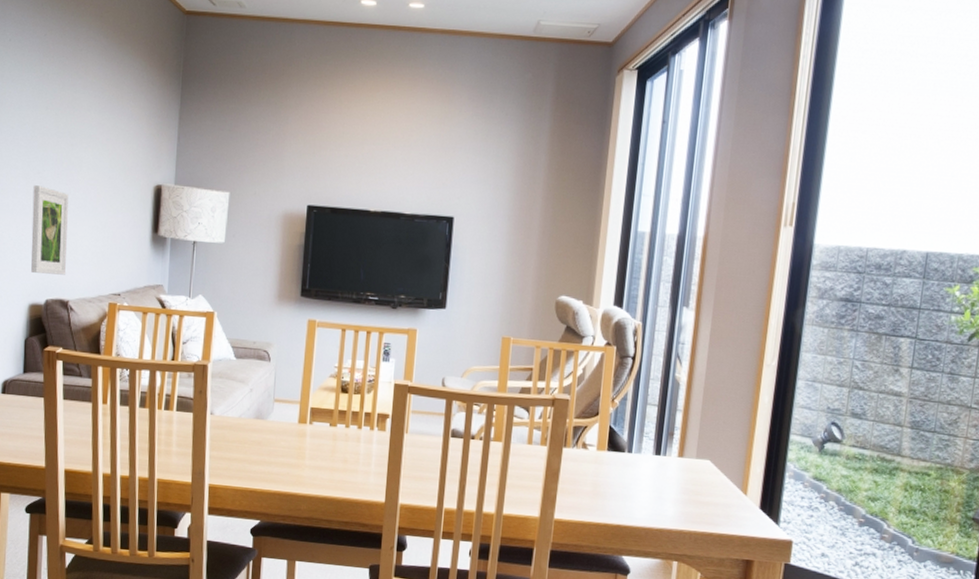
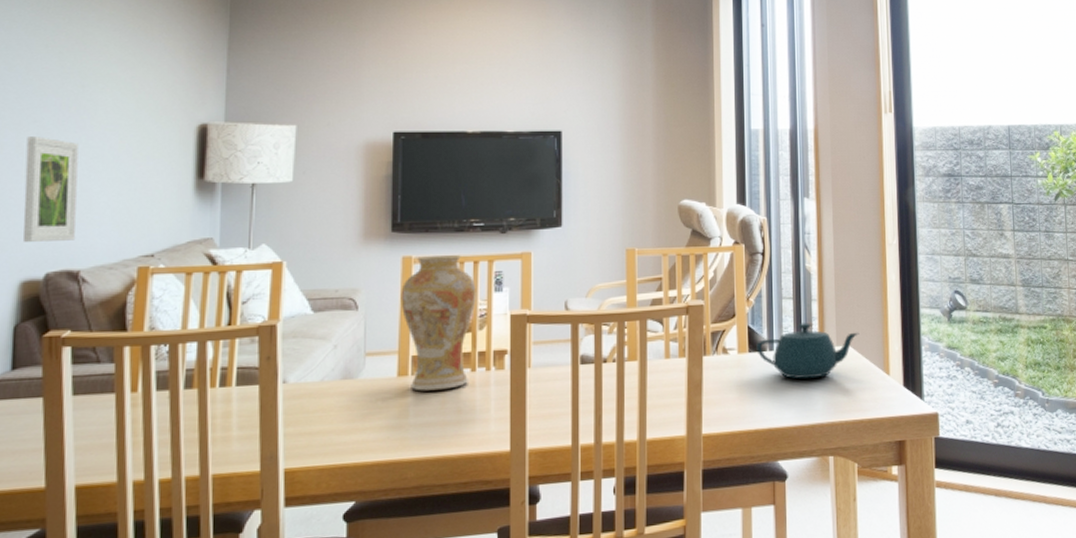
vase: none [304,321,368,441] -> present [400,255,476,391]
teapot: none [615,431,722,486] -> present [756,322,860,379]

